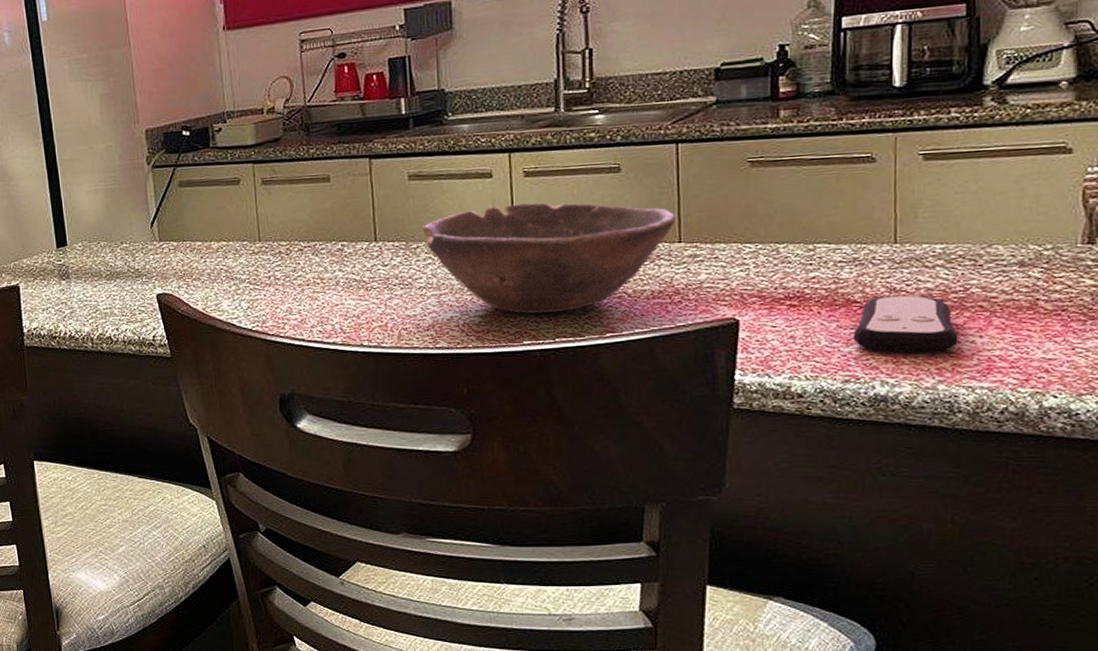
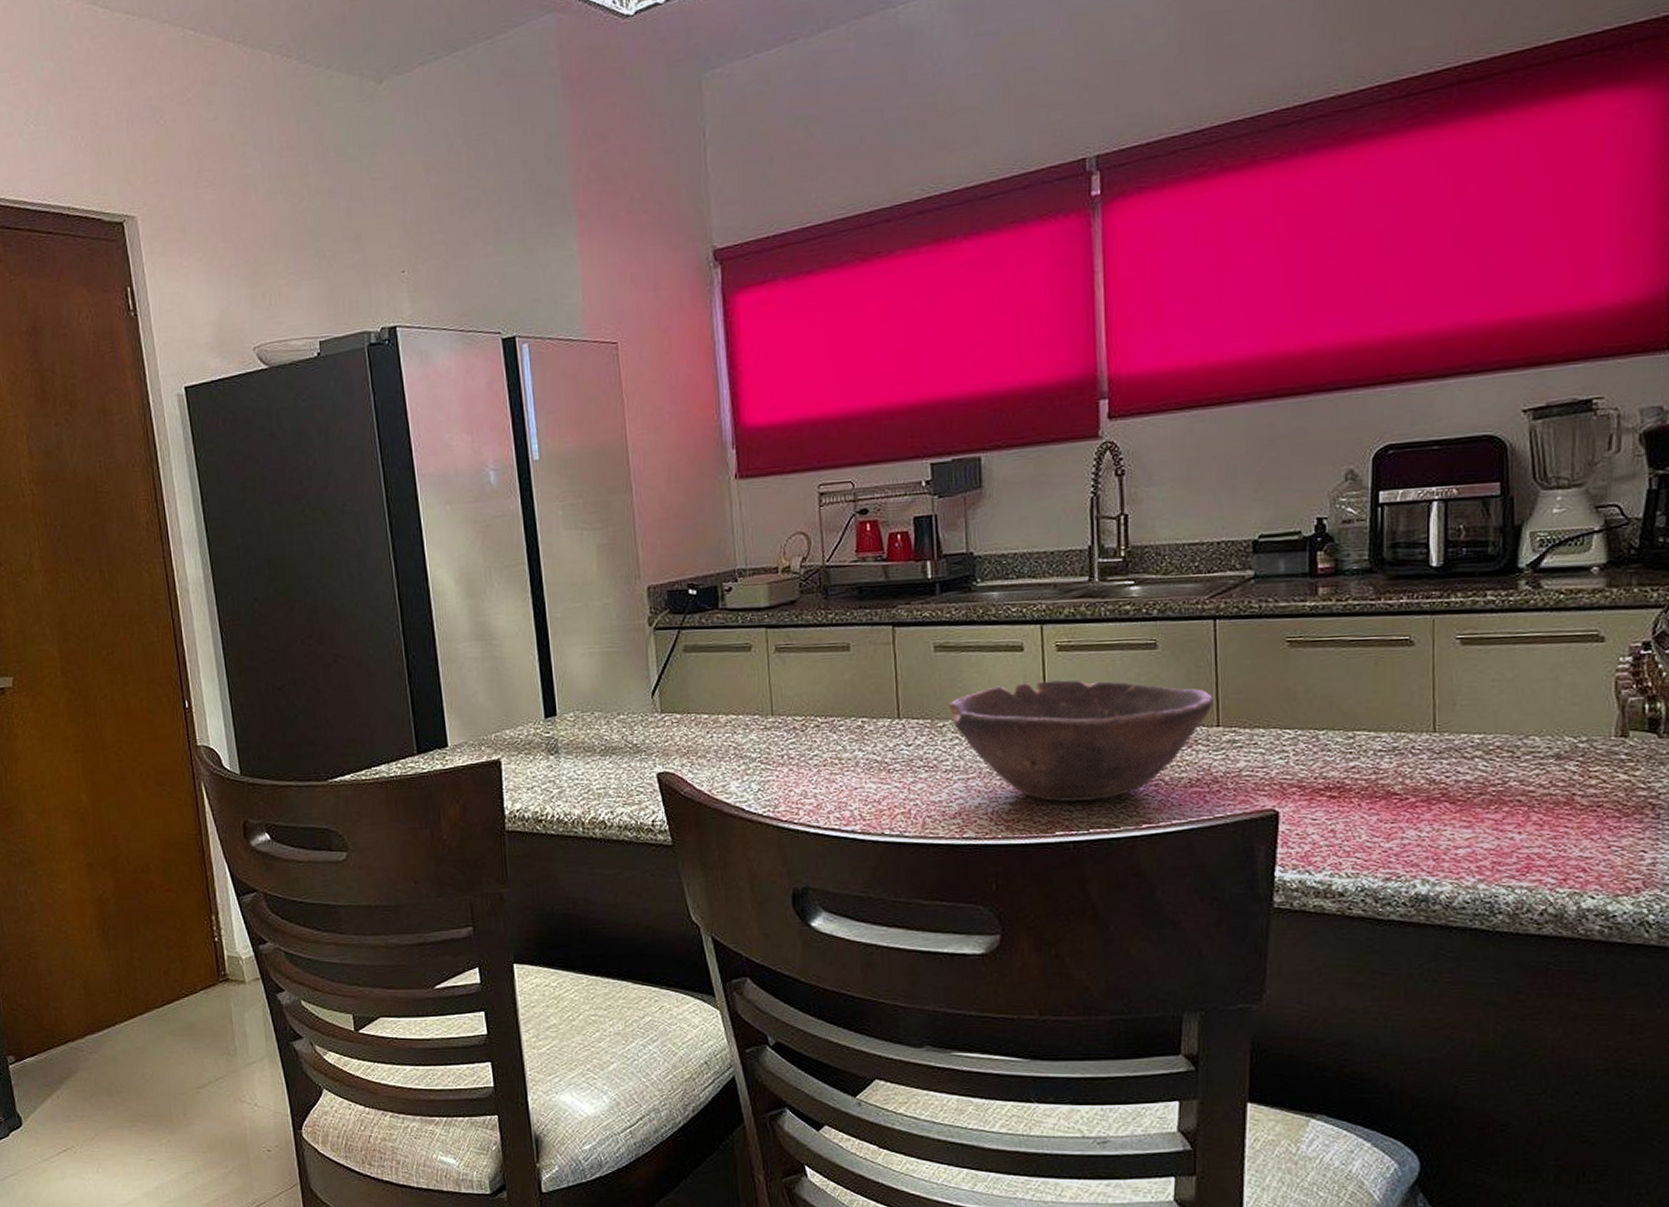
remote control: present [853,295,958,353] -> none [1393,787,1497,850]

